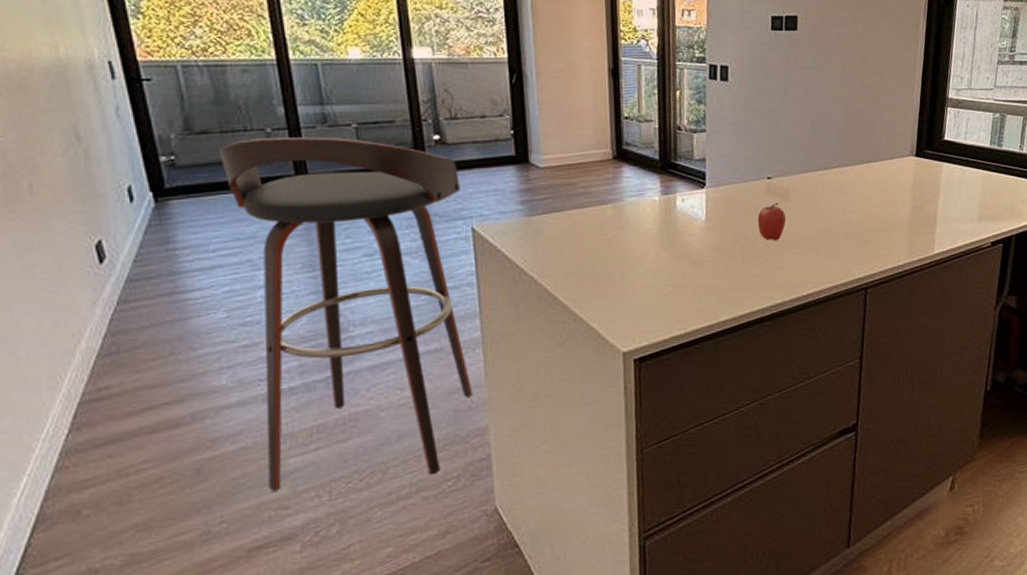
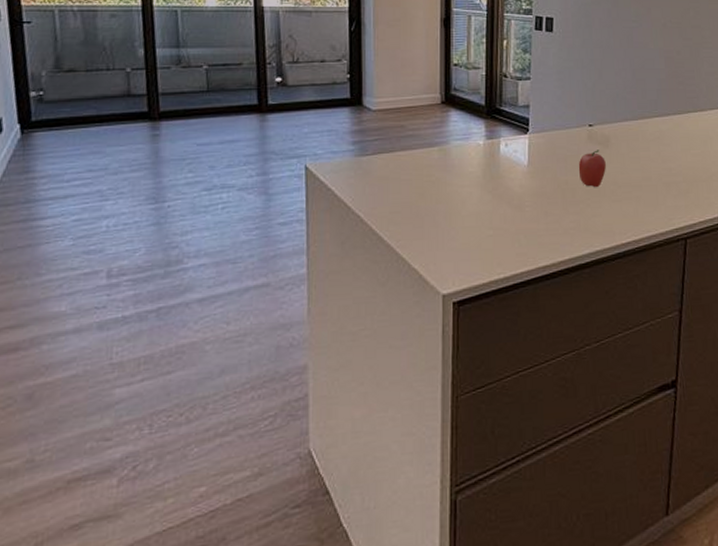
bar stool: present [220,137,473,491] -> none [83,77,297,422]

